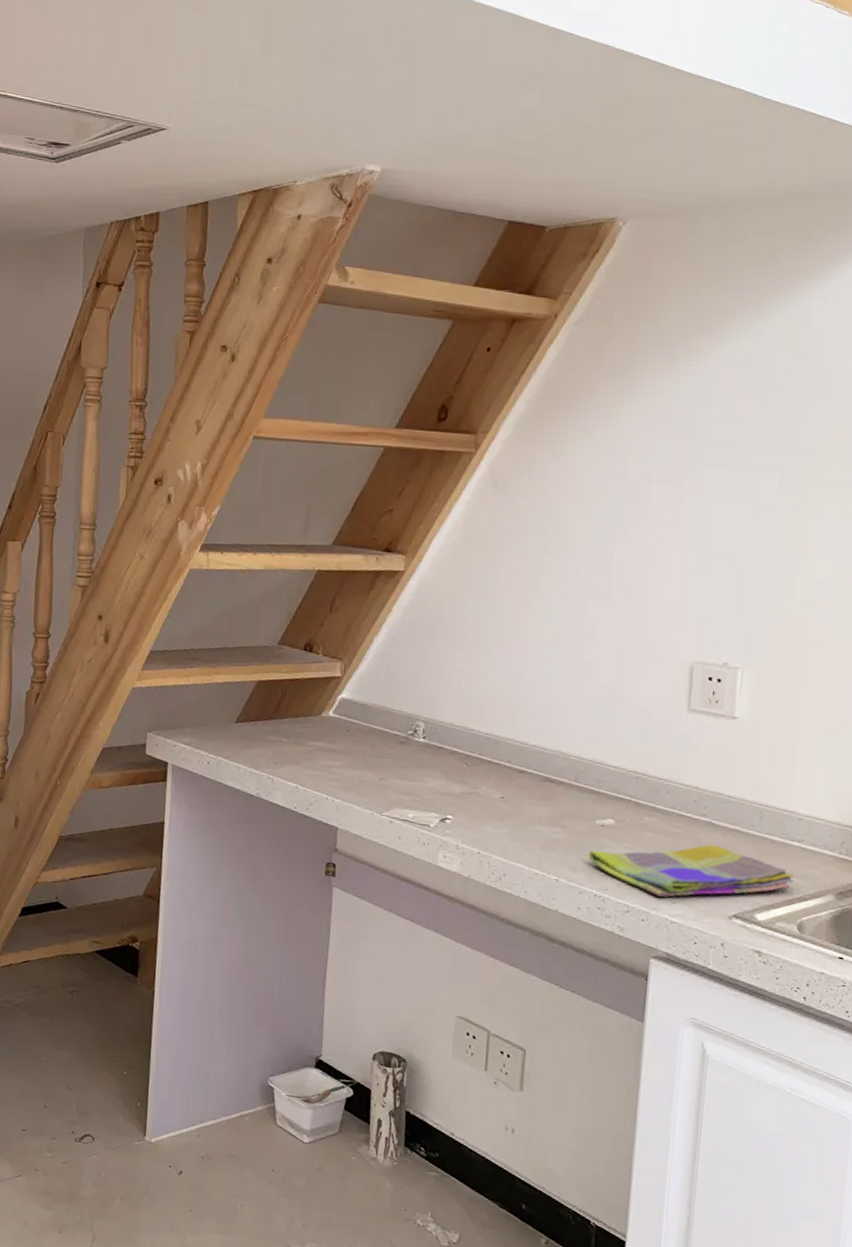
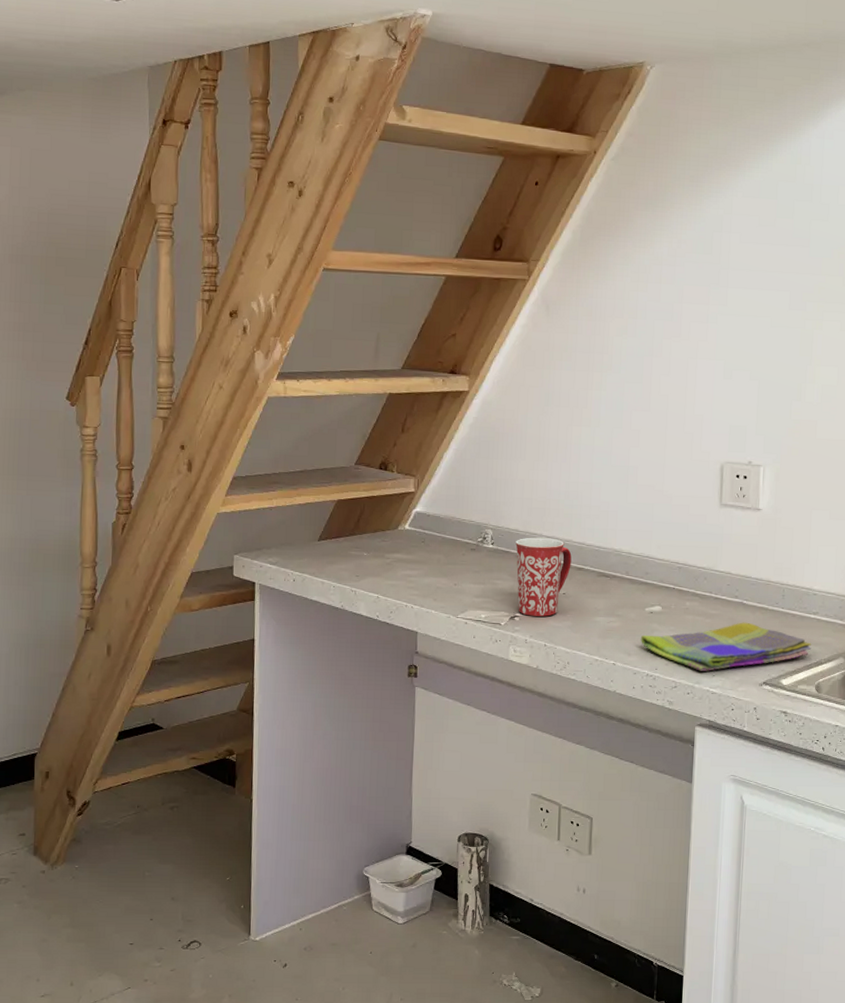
mug: none [450,733,513,822] -> present [516,537,572,617]

